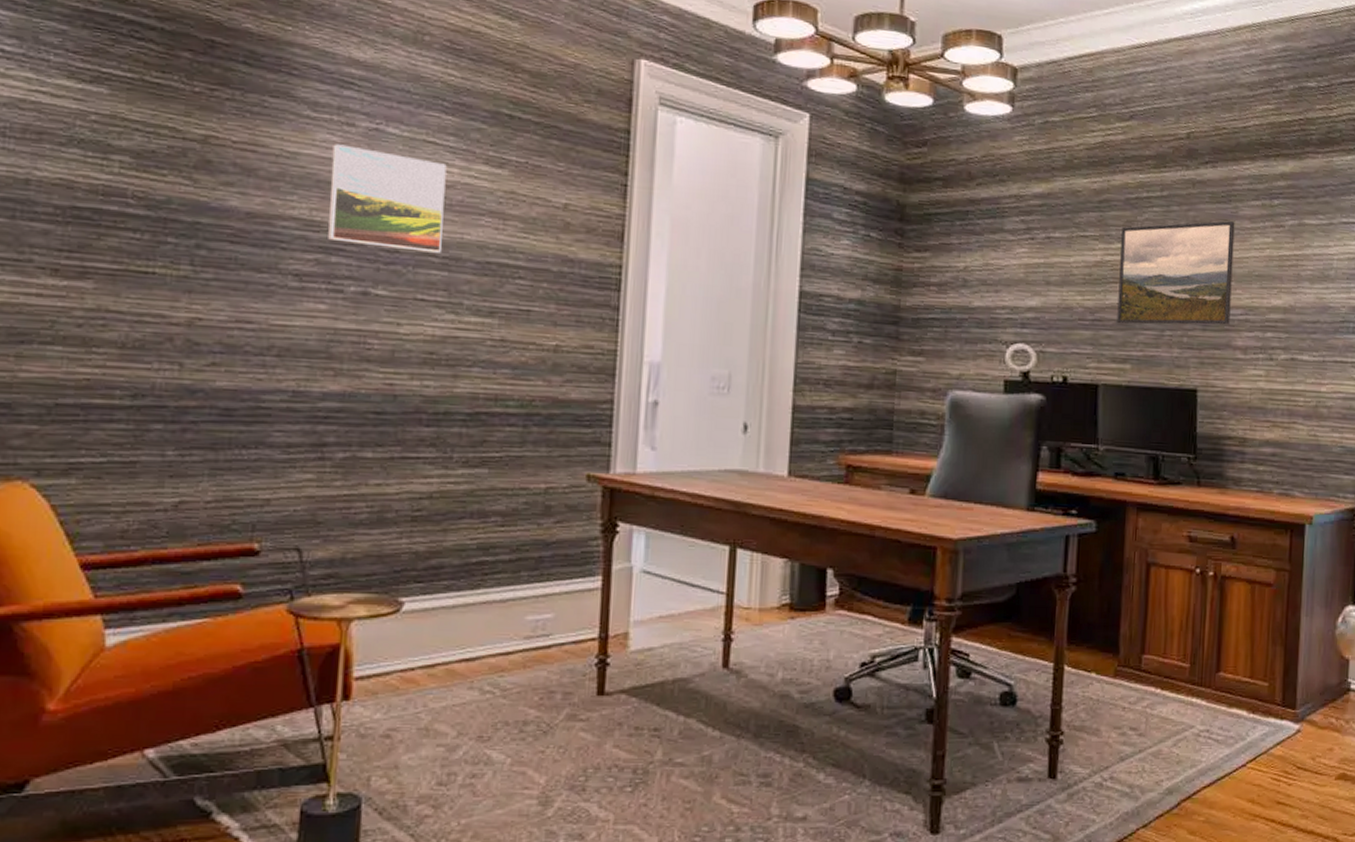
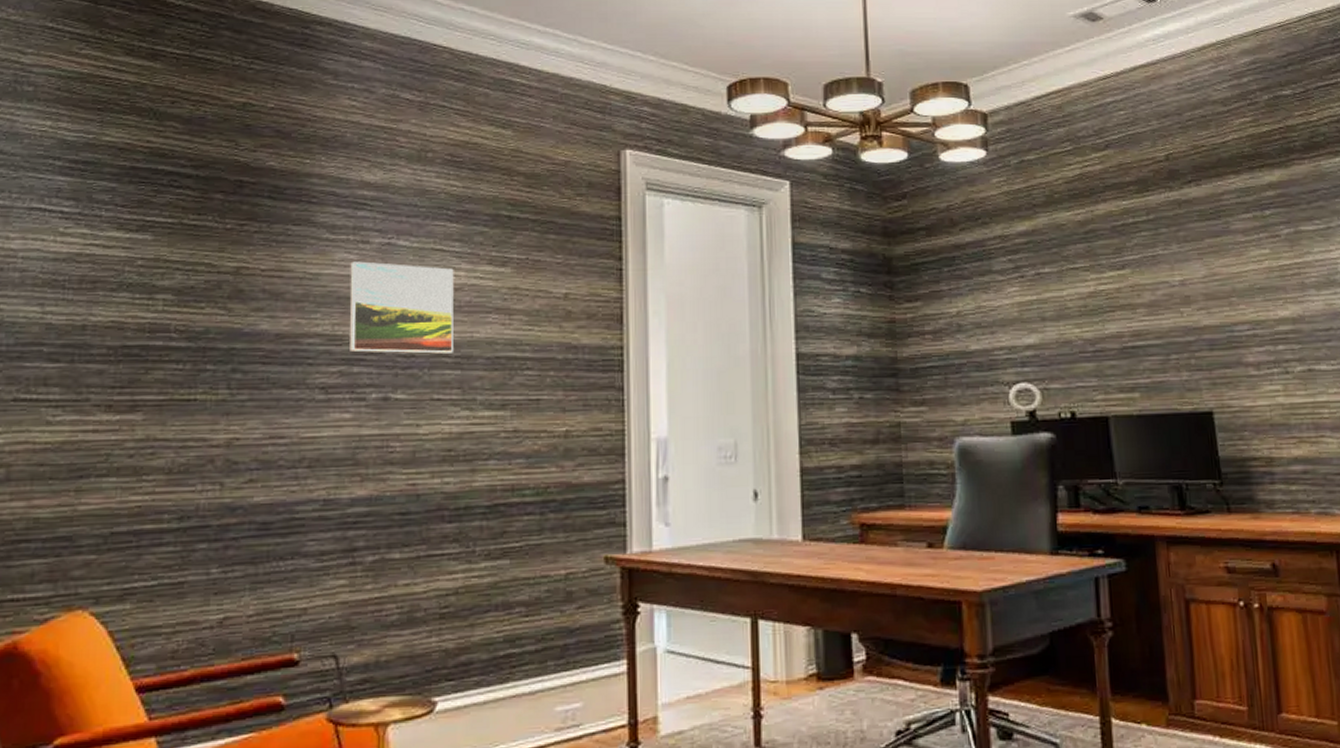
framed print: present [1117,220,1235,325] -> none [1112,236,1237,353]

